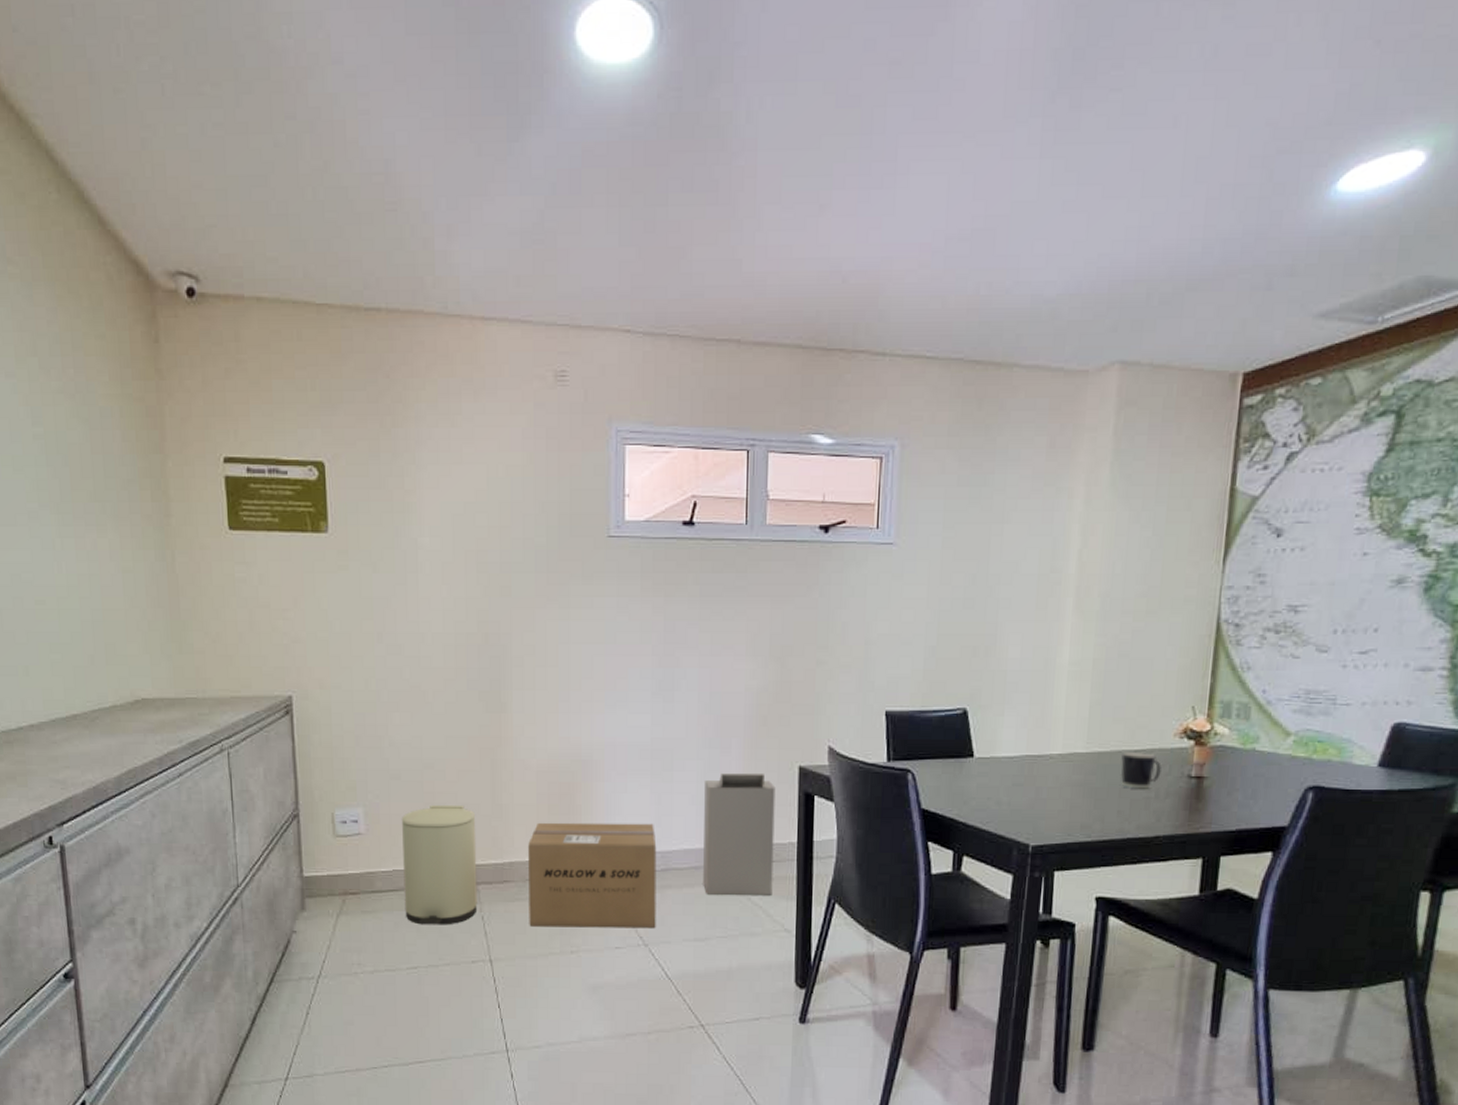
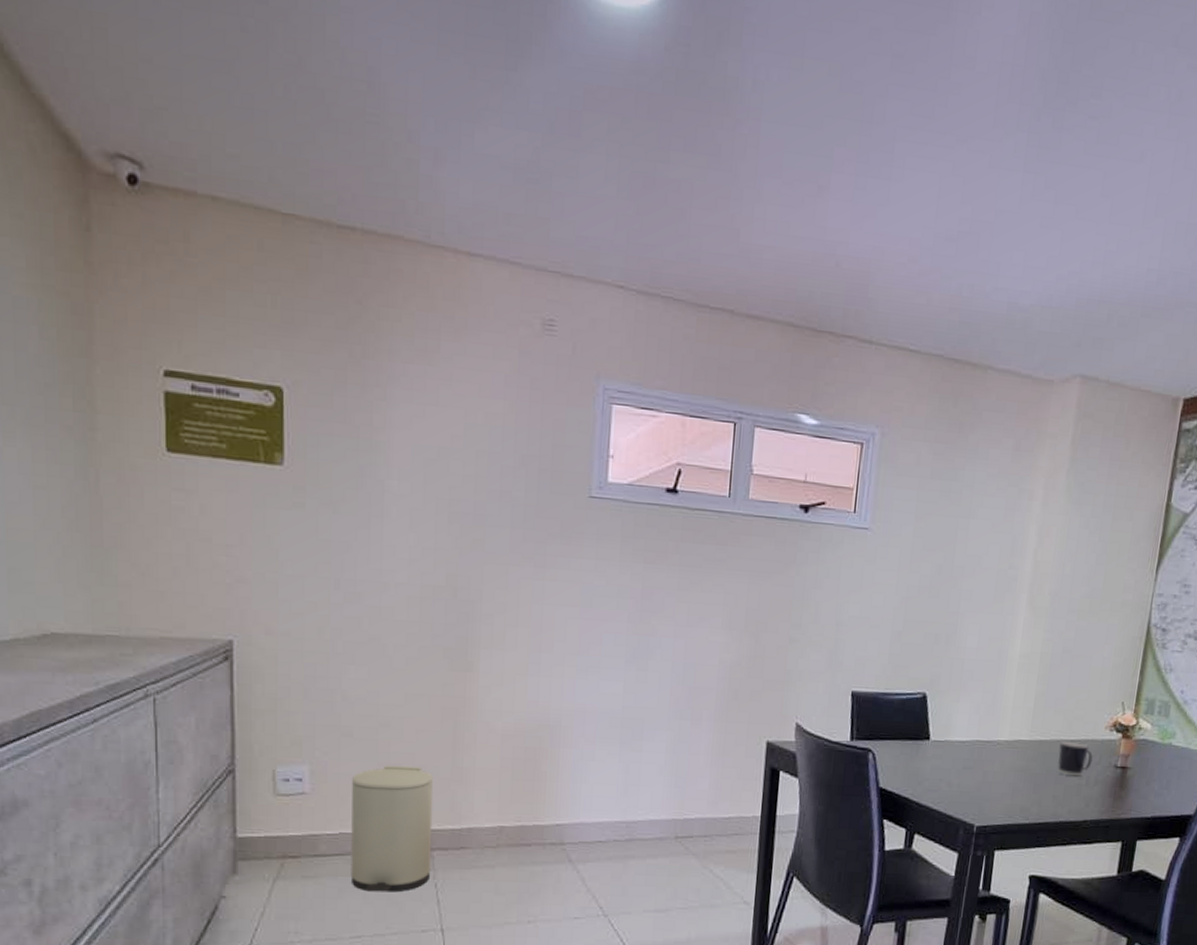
box: present [528,822,657,929] -> none [485,787,622,899]
air purifier: present [703,772,776,895] -> none [666,745,743,868]

